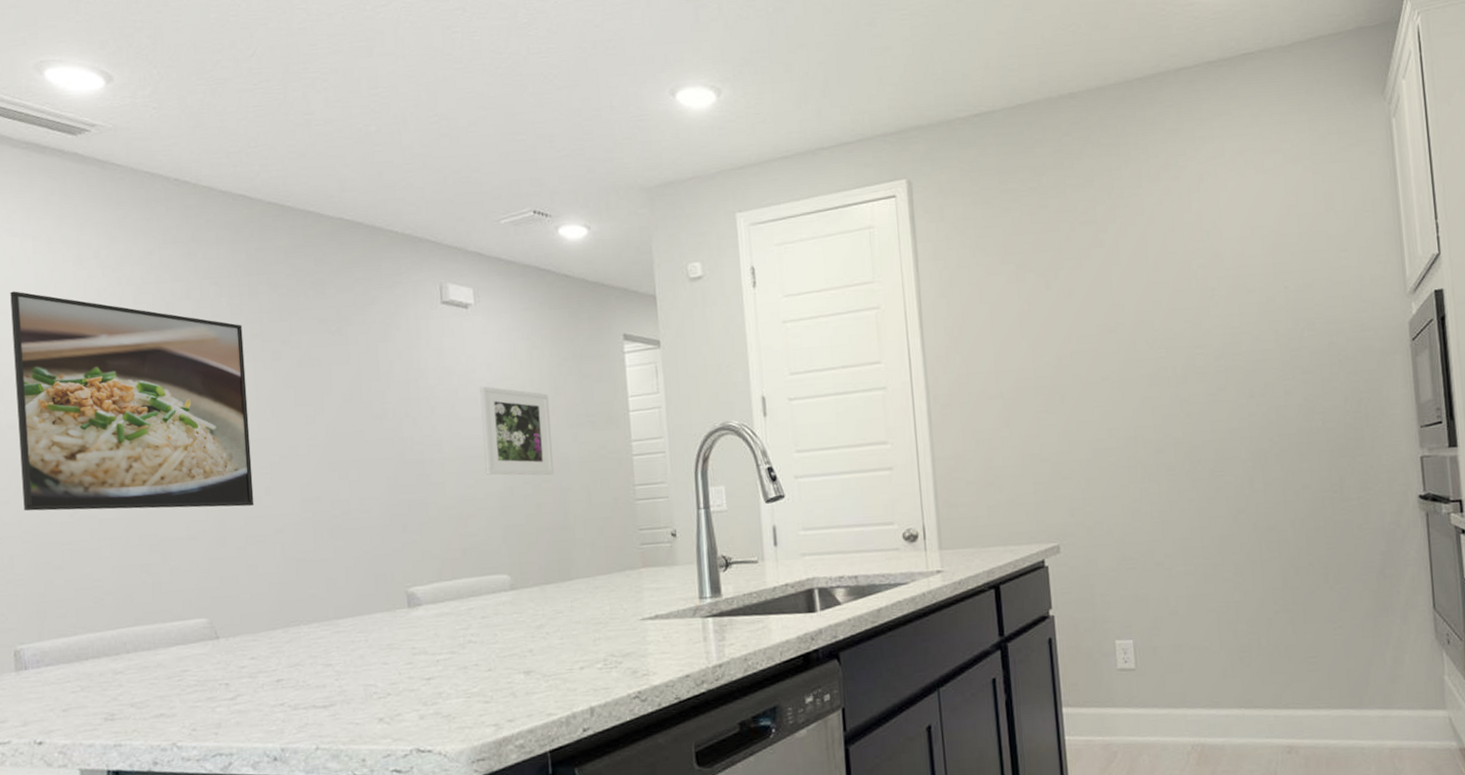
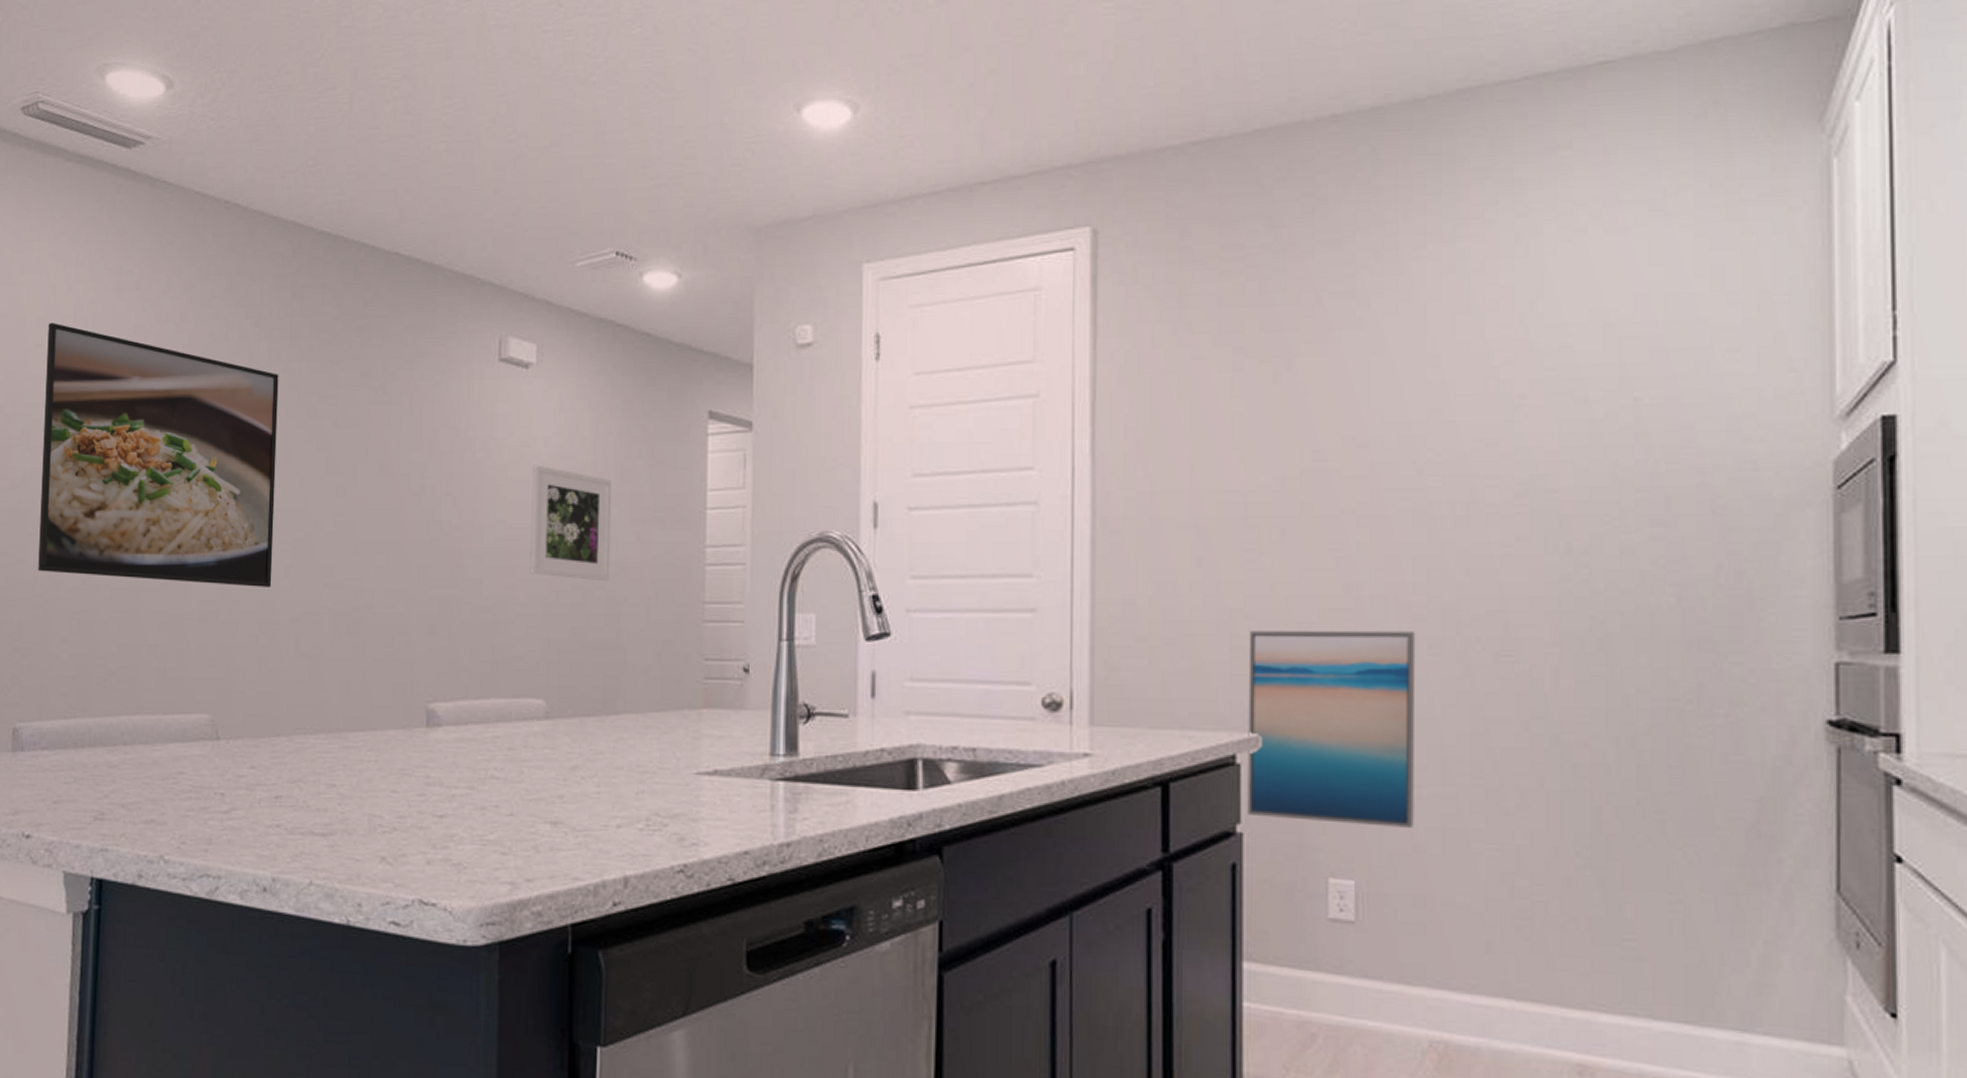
wall art: none [1045,459,1169,603] -> present [1247,630,1416,828]

